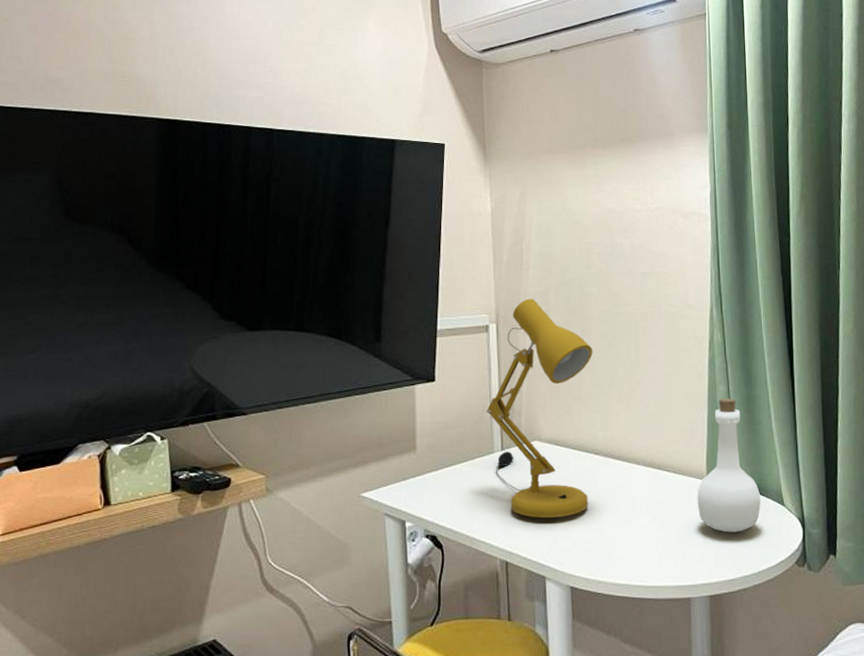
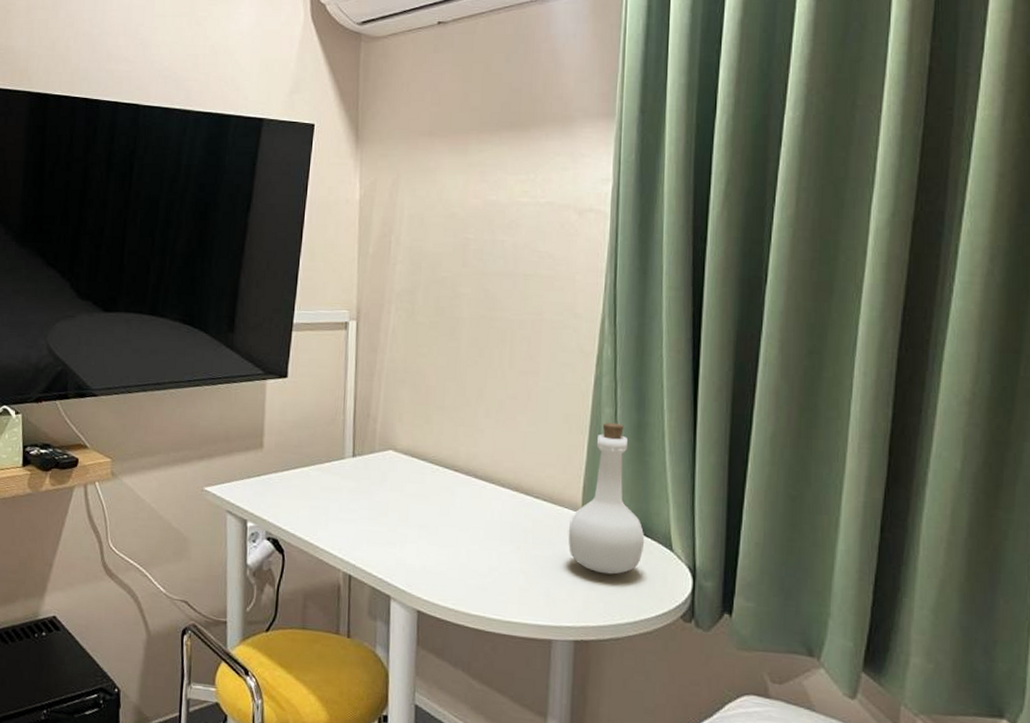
desk lamp: present [486,298,593,518] -> none [339,296,461,535]

